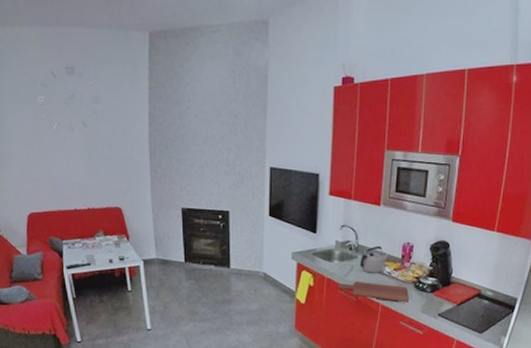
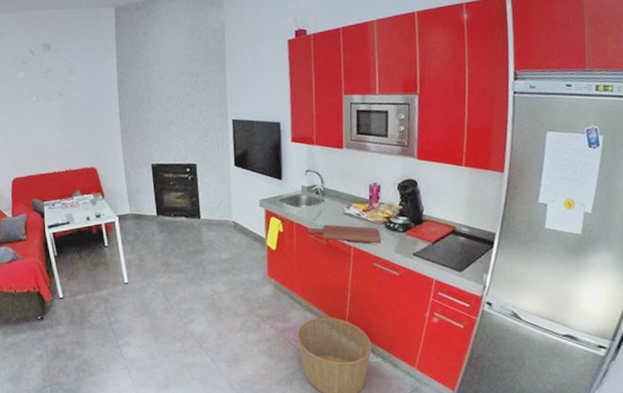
kettle: present [360,245,390,273] -> none [327,188,358,216]

